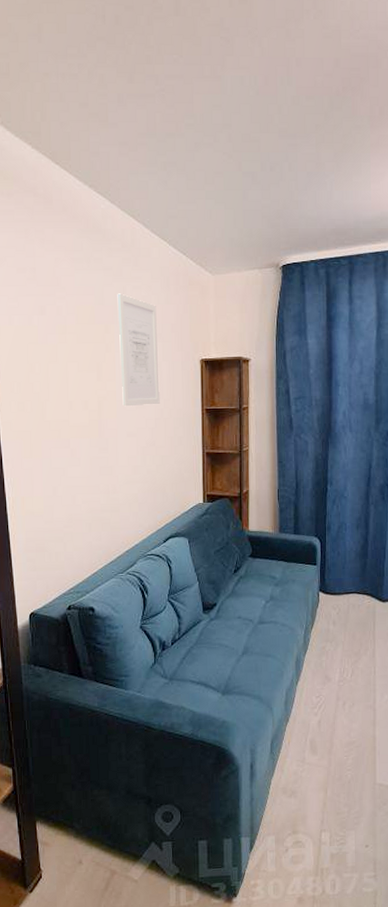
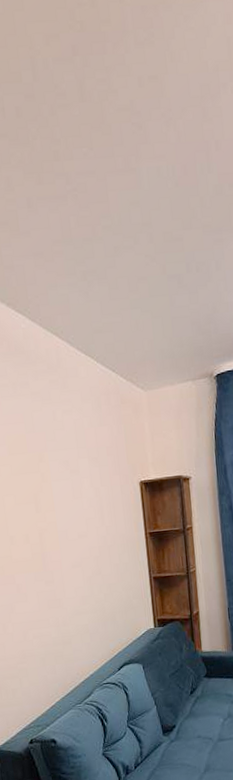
wall art: present [117,293,160,407] -> none [47,418,102,537]

